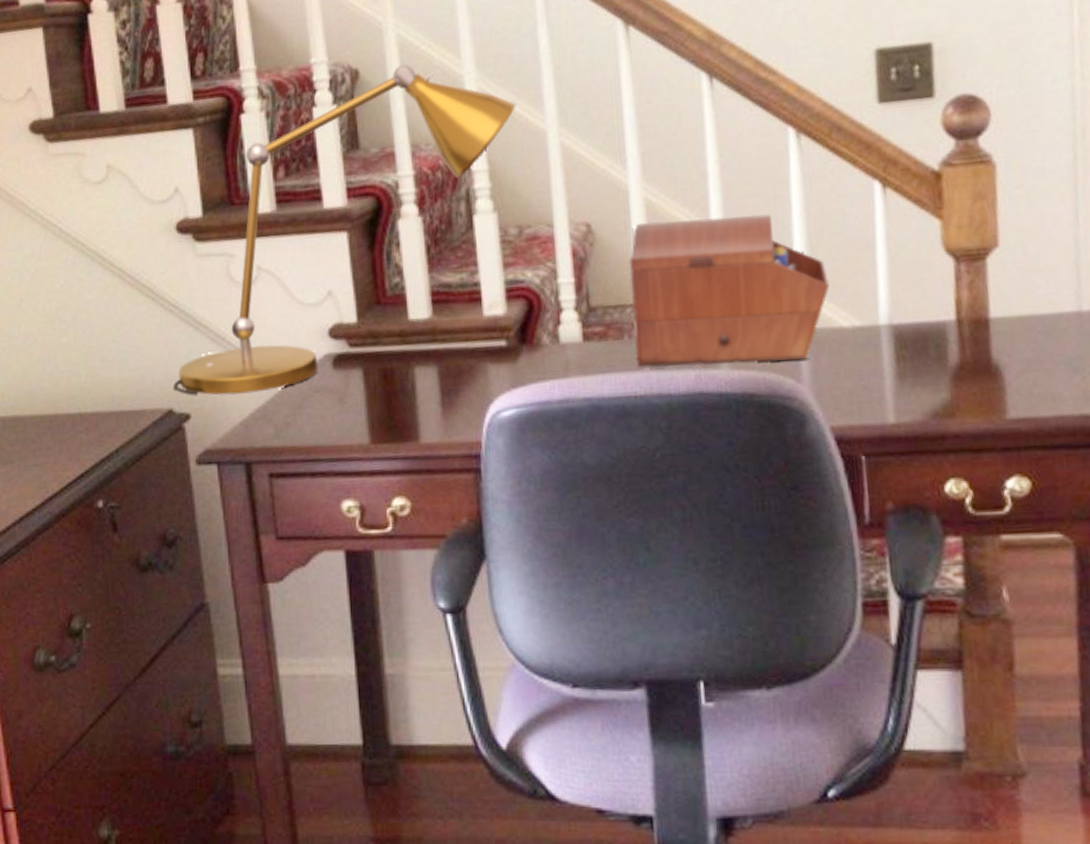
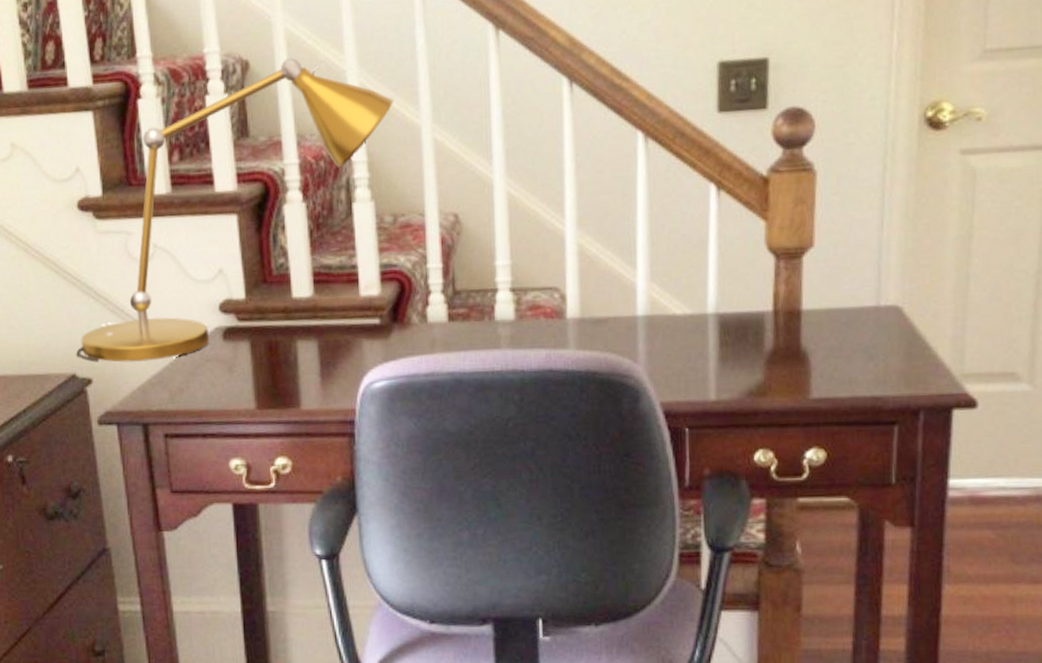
sewing box: present [628,214,829,369] -> none [491,211,666,347]

